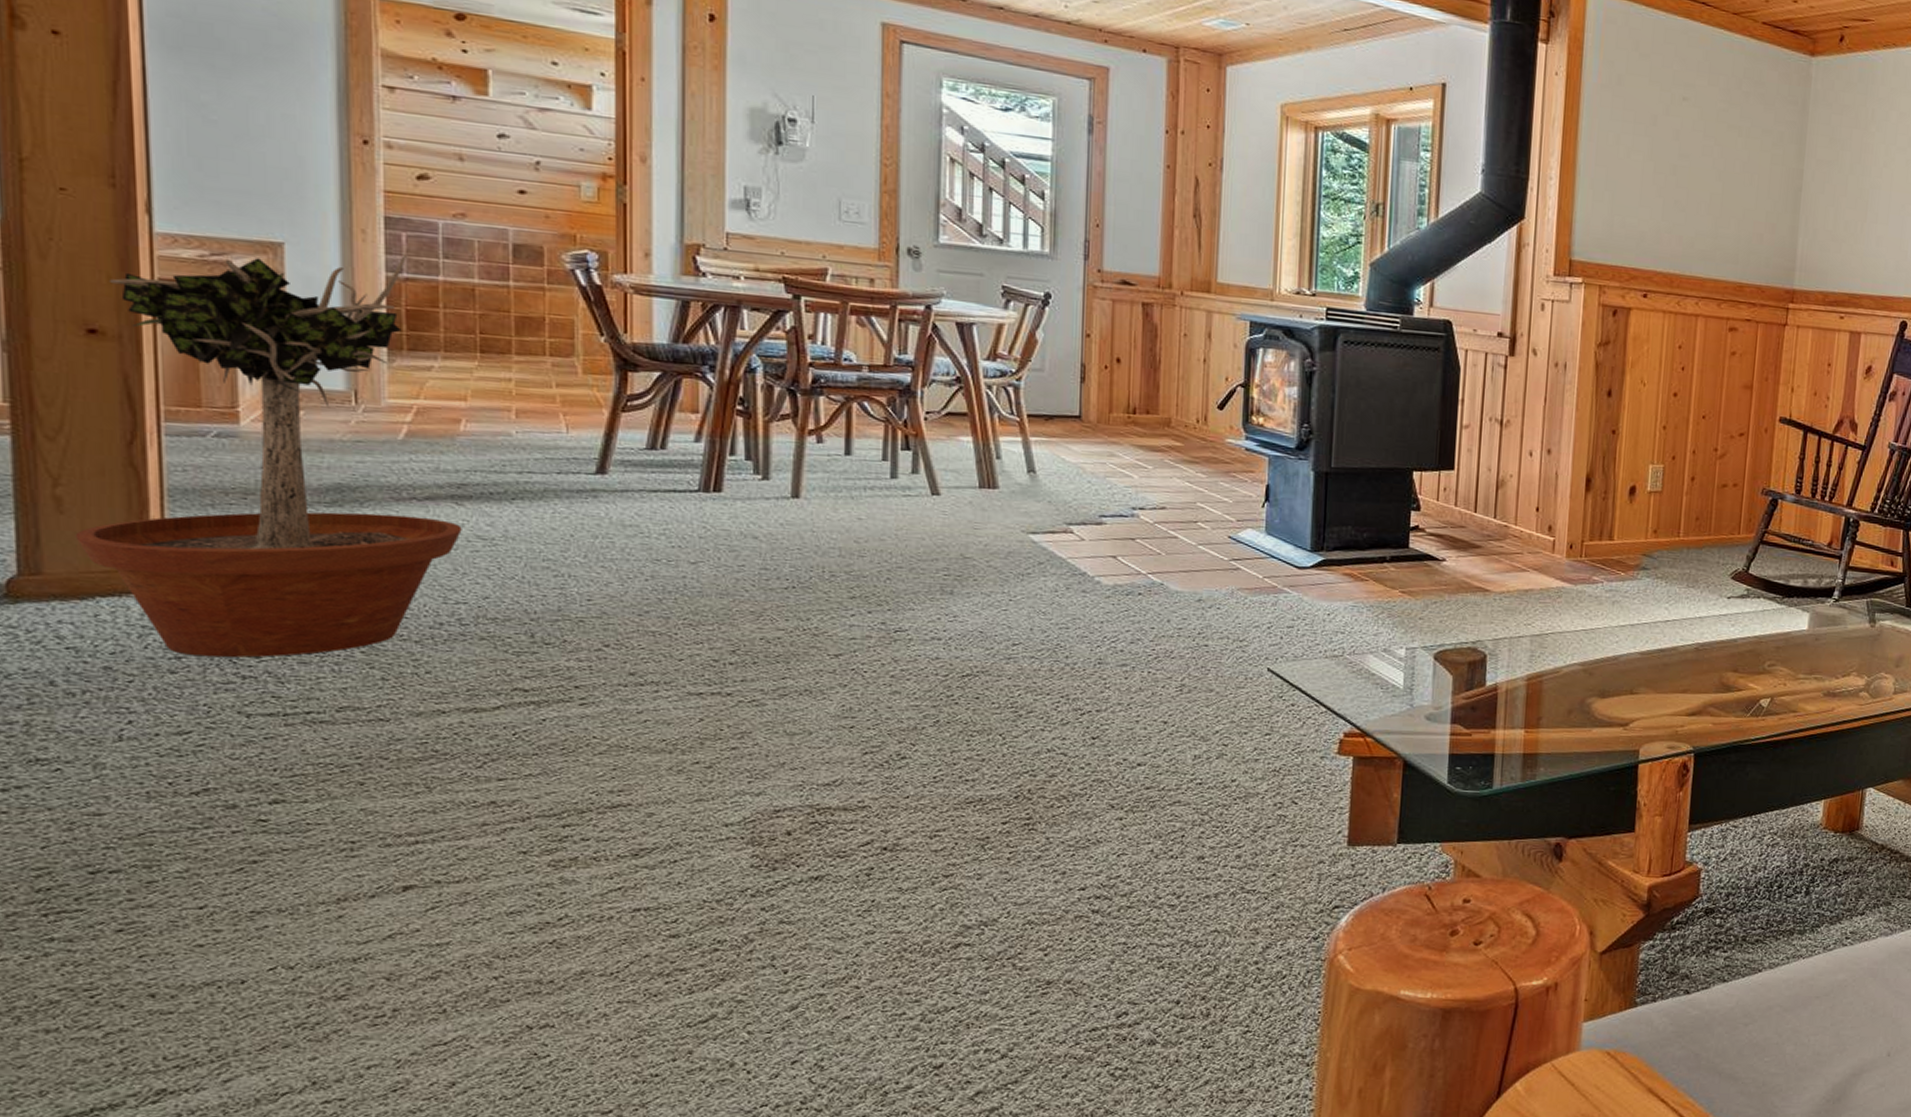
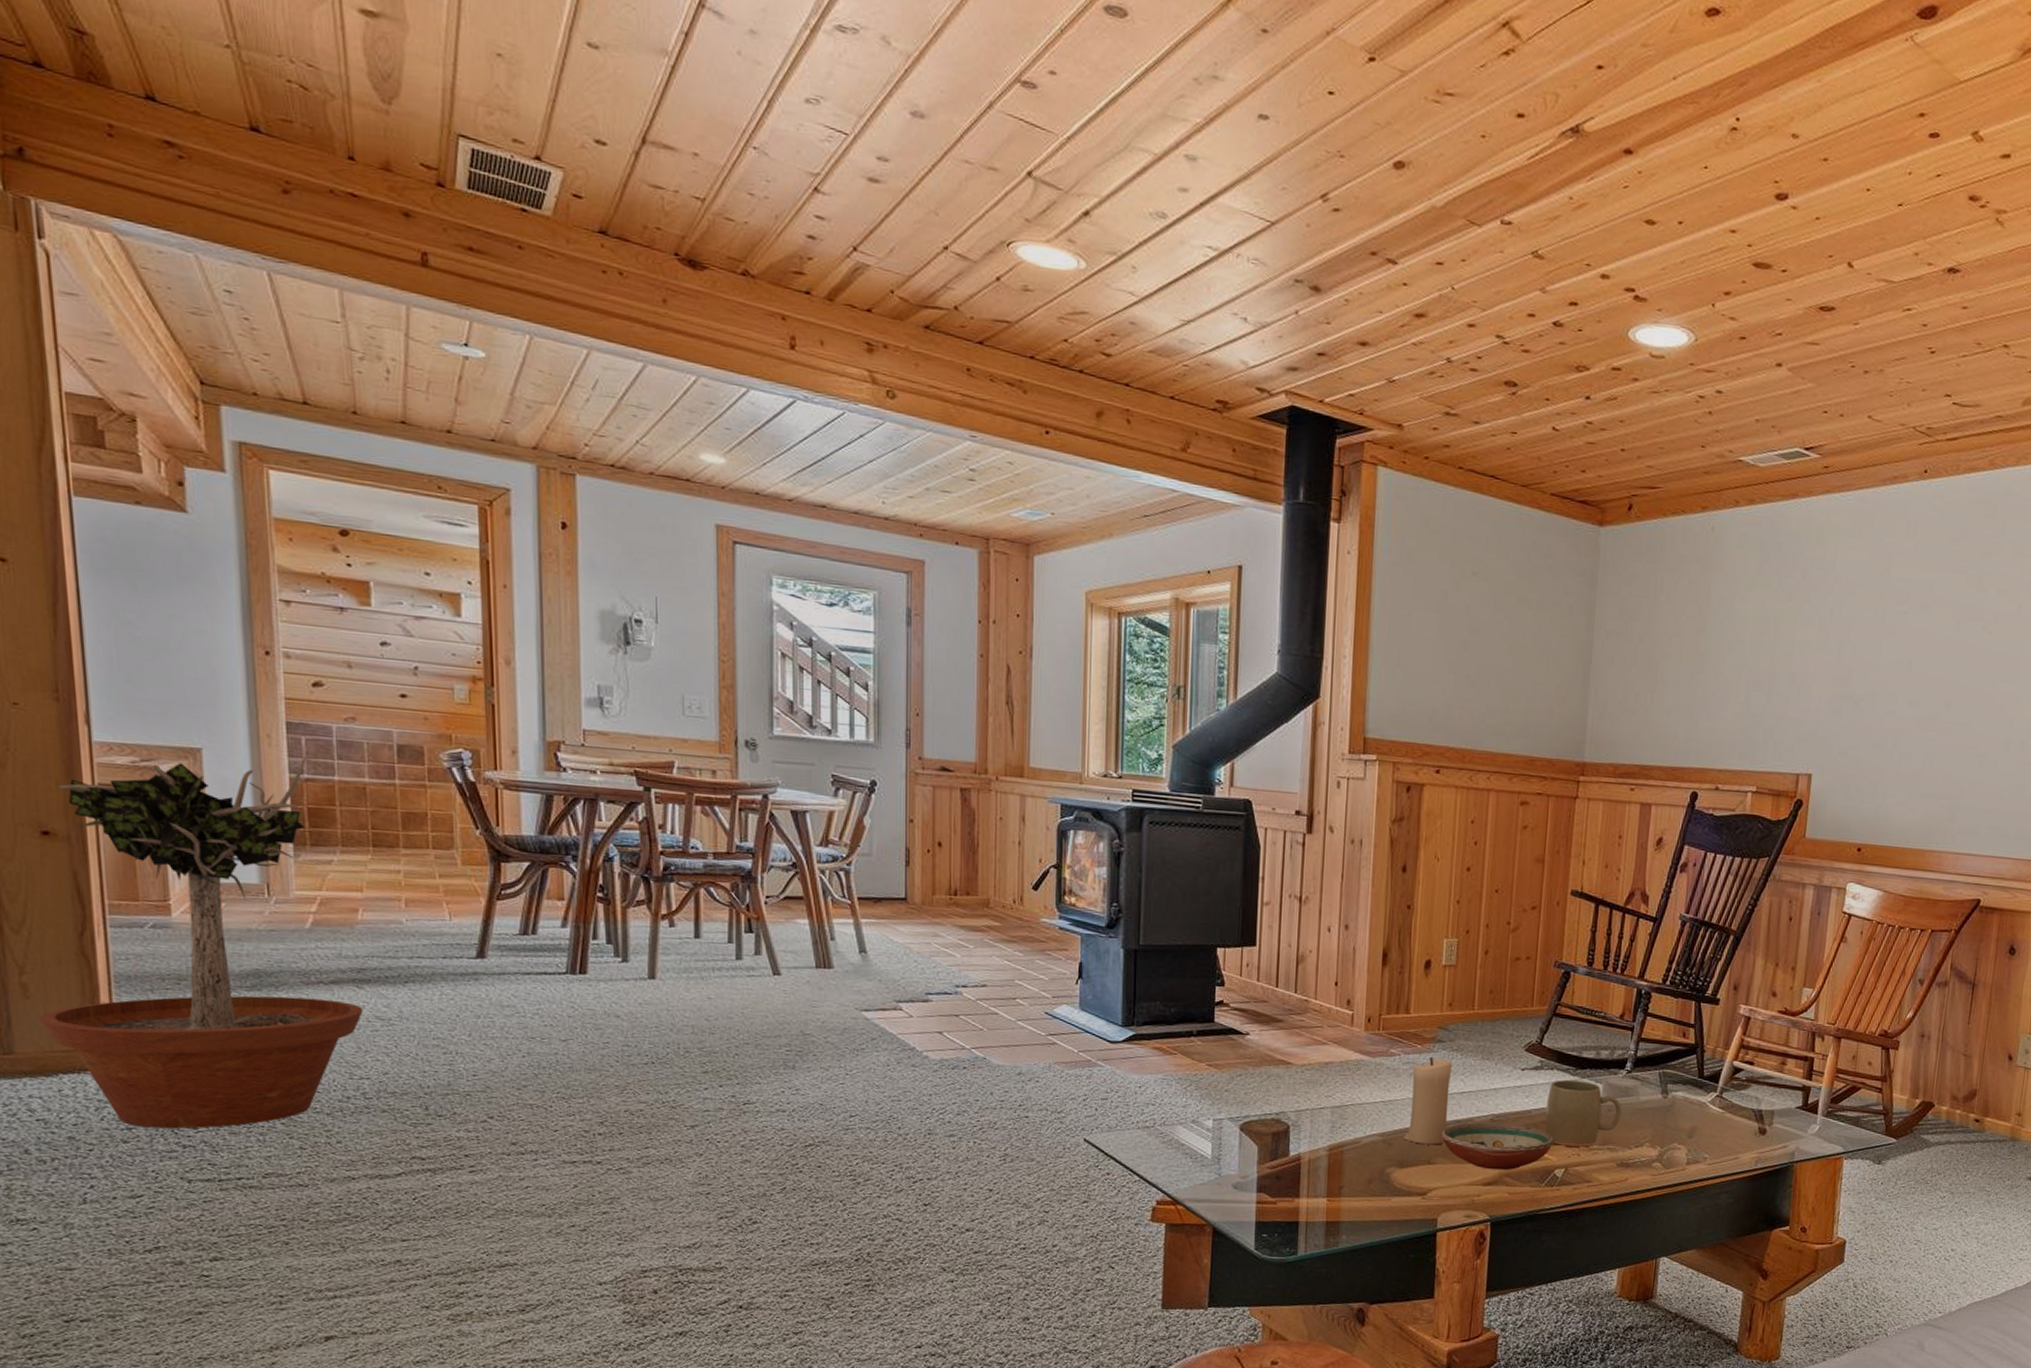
candle: none [1604,584,1657,675] -> present [1403,1056,1453,1145]
decorative bowl: none [1644,651,1761,701] -> present [1441,1122,1555,1171]
mug: none [1751,608,1829,676] -> present [1545,1080,1622,1147]

